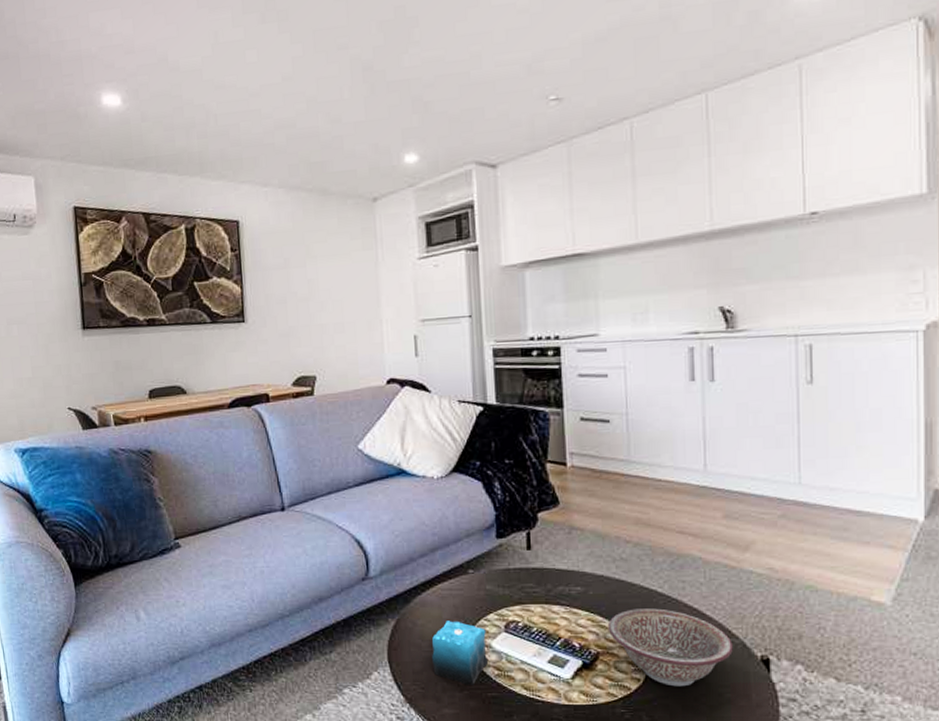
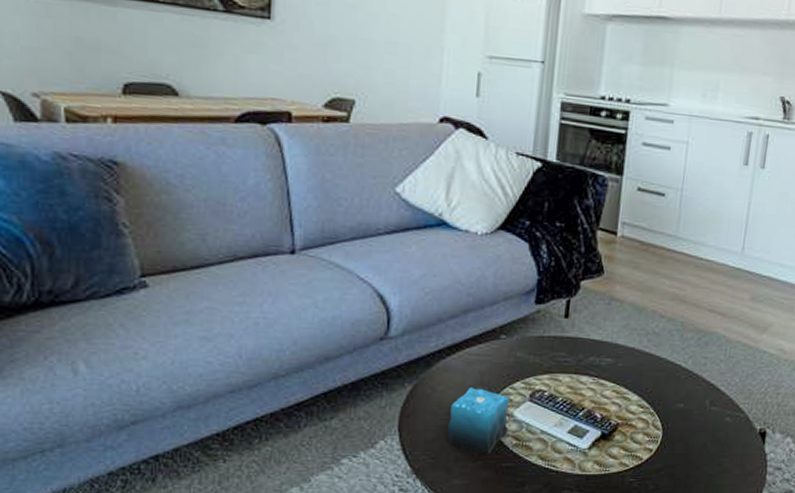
decorative bowl: present [607,608,733,687] -> none [630,382,738,457]

